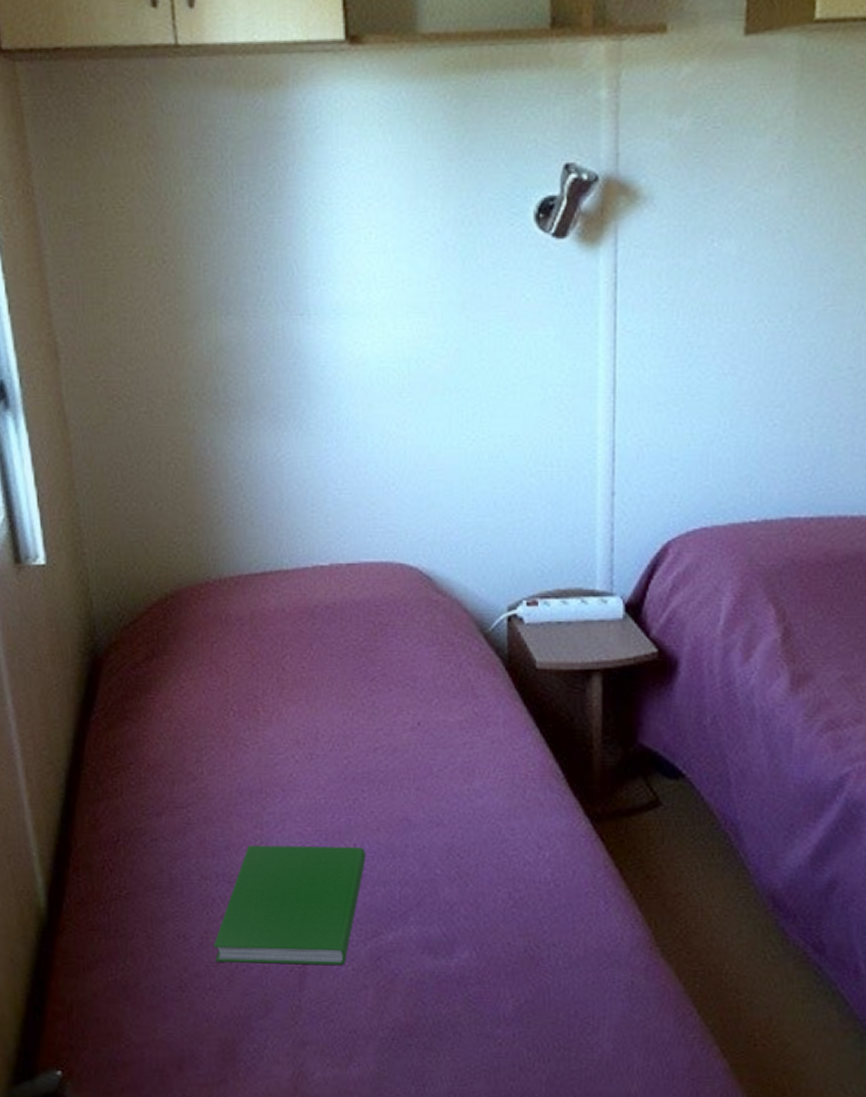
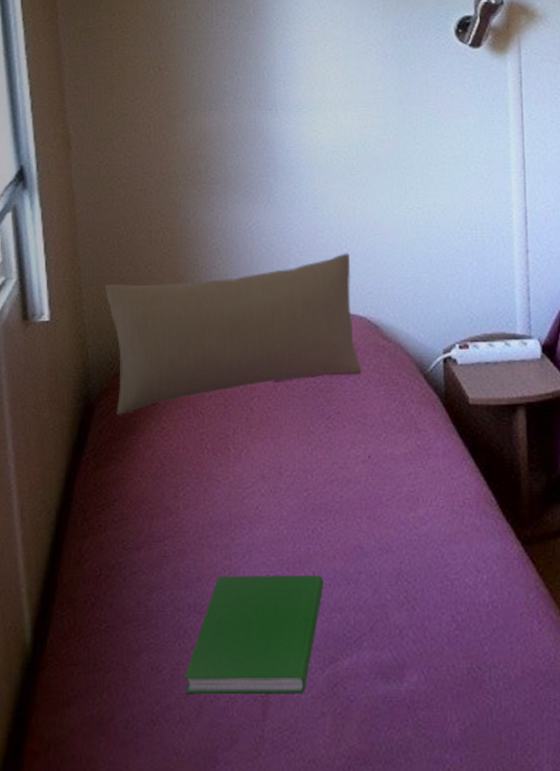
pillow: none [109,492,412,672] -> present [105,253,362,415]

